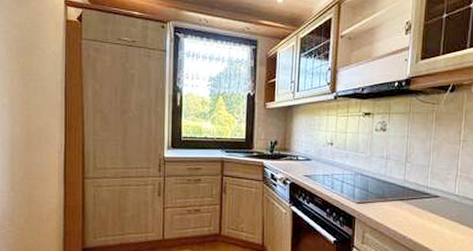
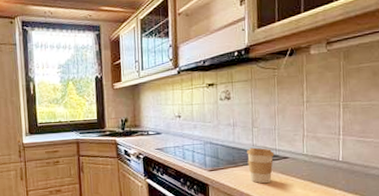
coffee cup: none [397,183,426,221] -> present [247,147,275,184]

